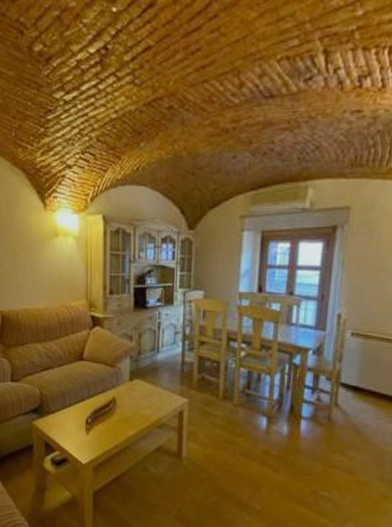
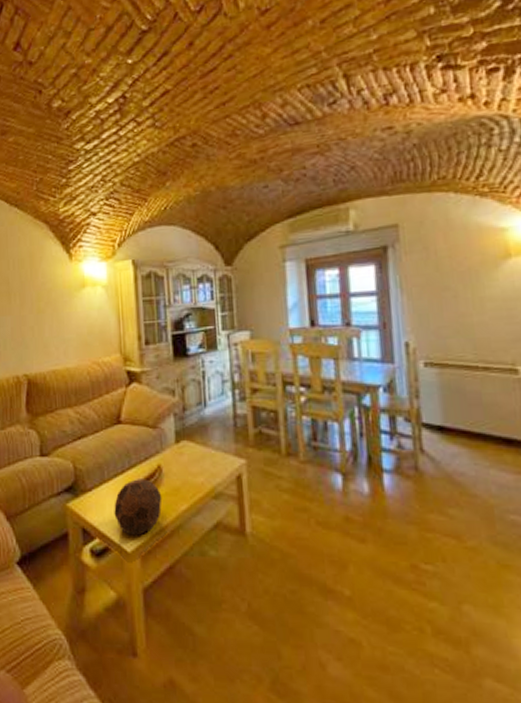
soccer ball: none [73,407,115,452] -> present [114,479,162,536]

